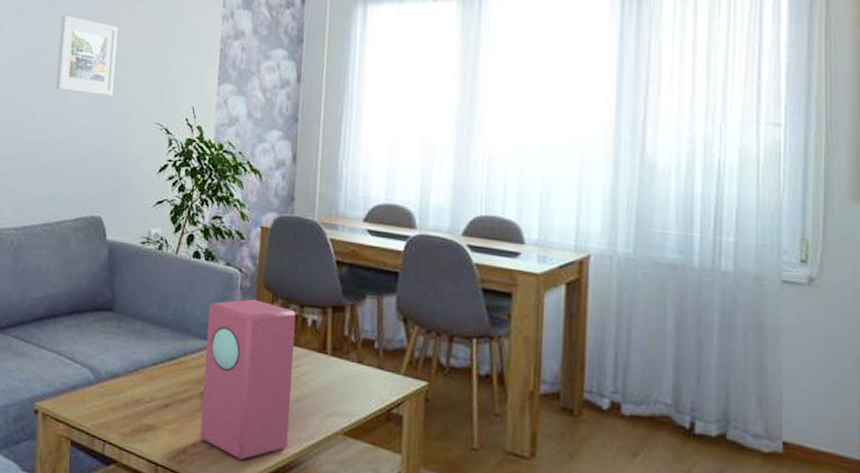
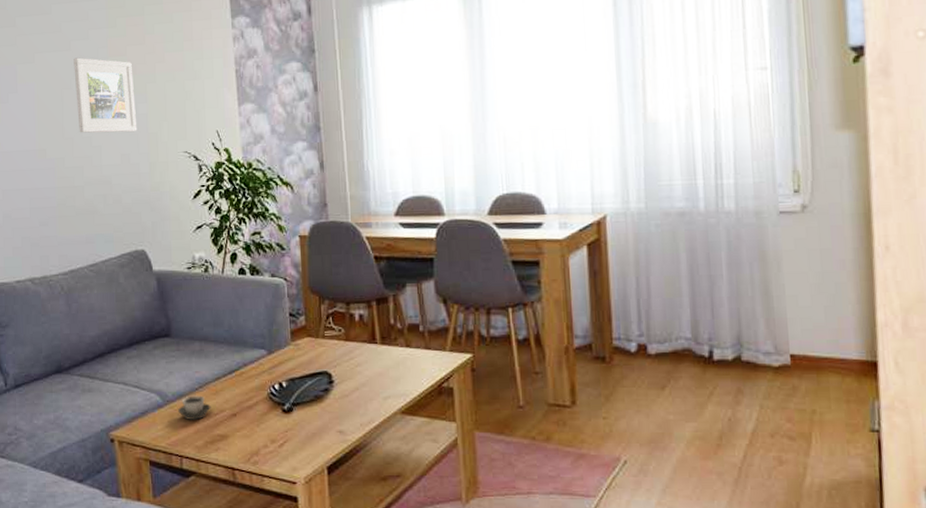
cup: none [108,377,144,405] -> present [178,395,211,421]
speaker: present [200,298,296,461] -> none [260,304,351,452]

